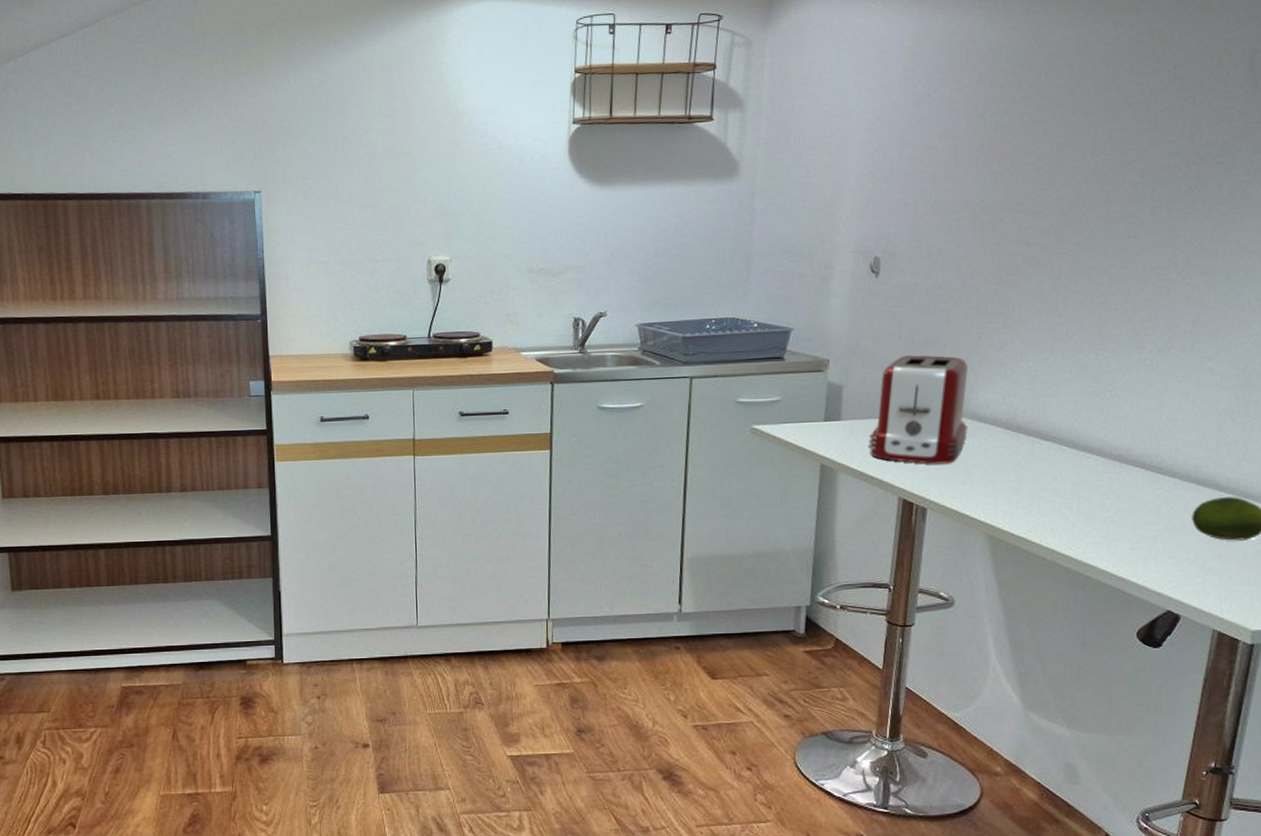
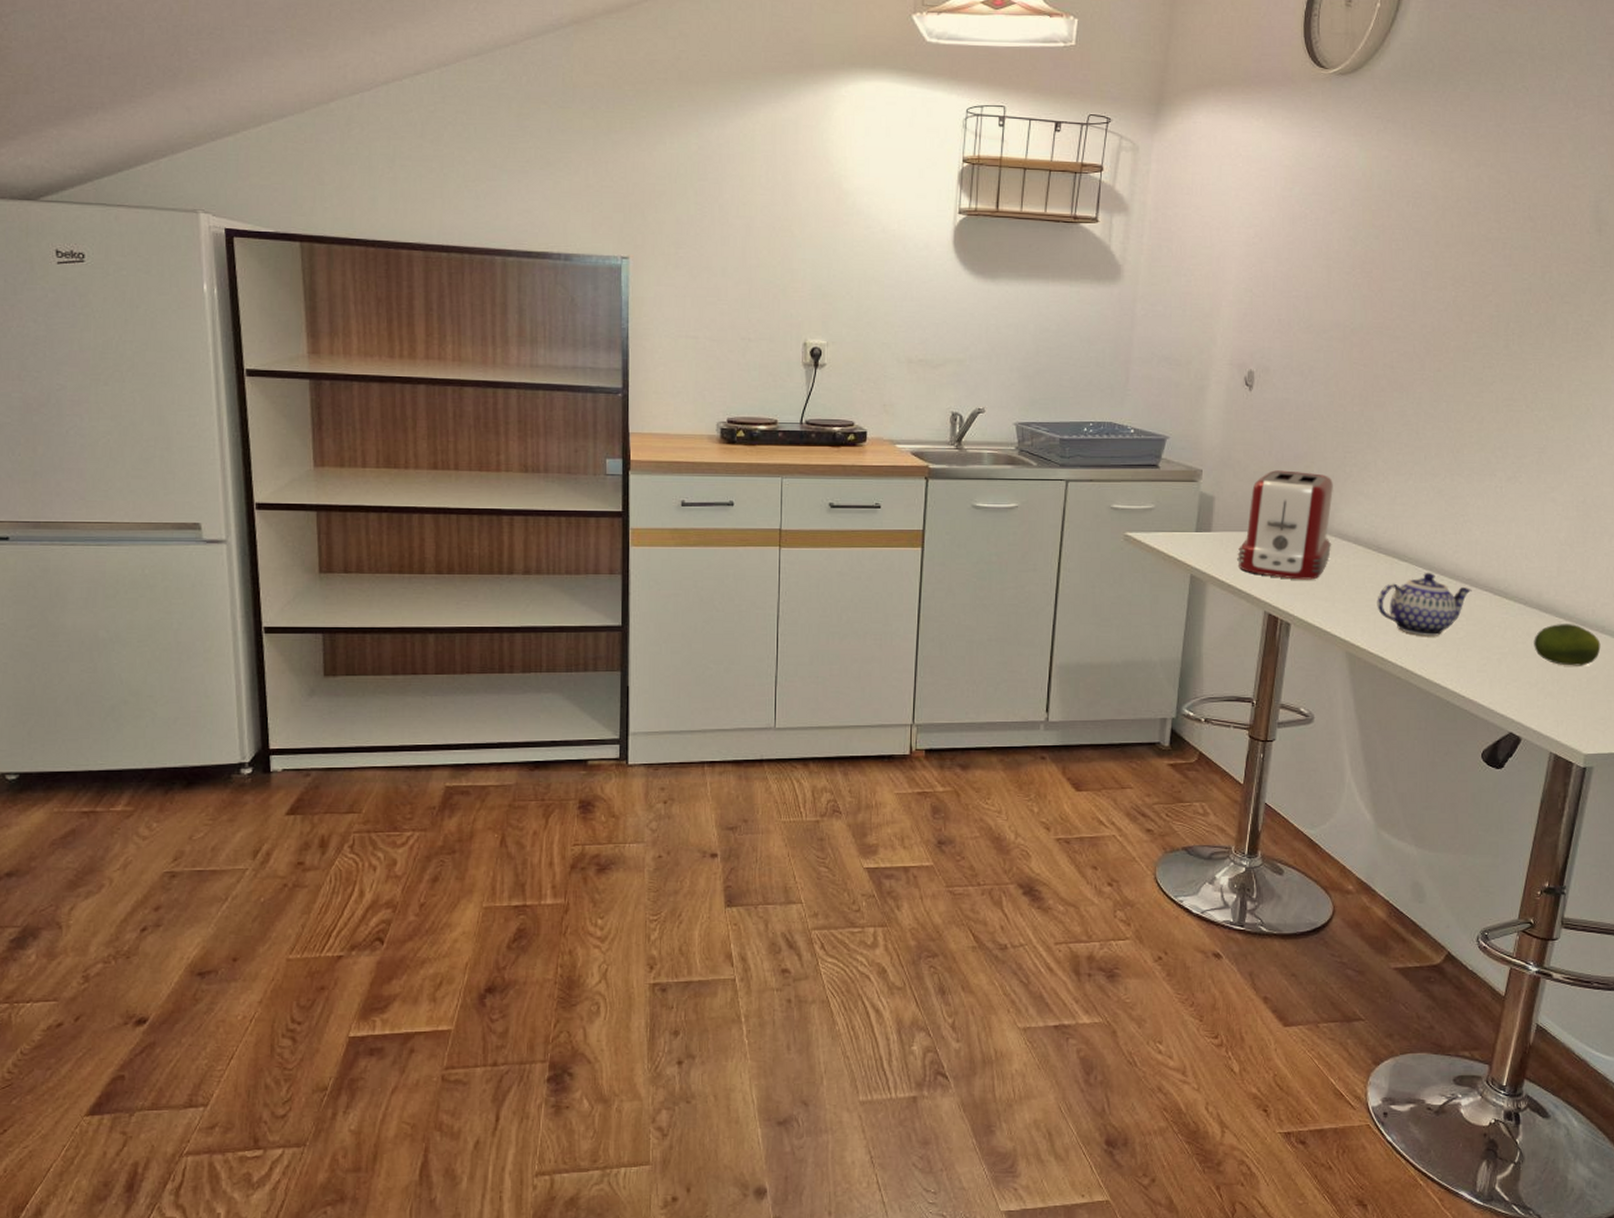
teapot: none [1018,450,1122,516] -> present [1377,572,1472,636]

